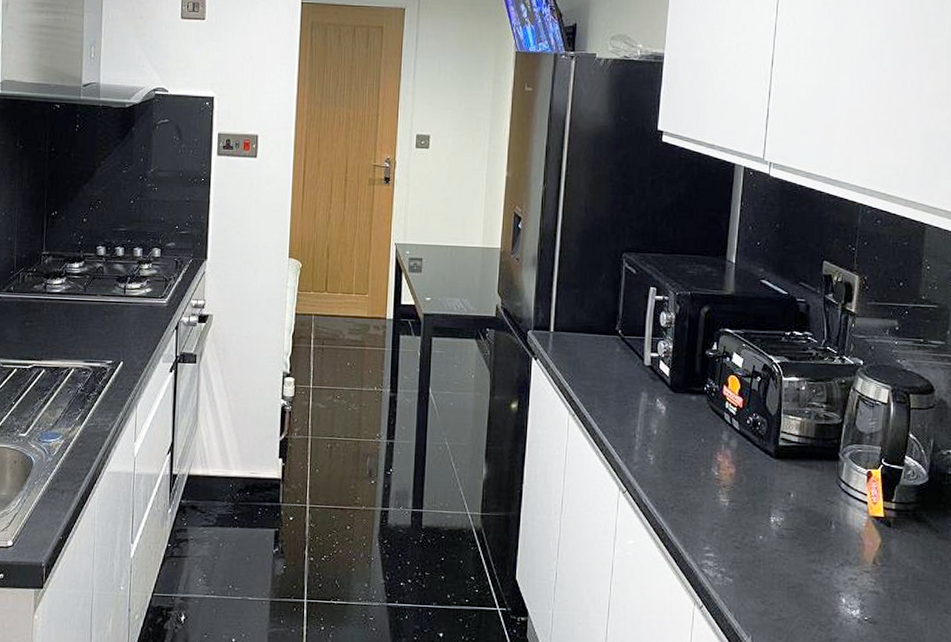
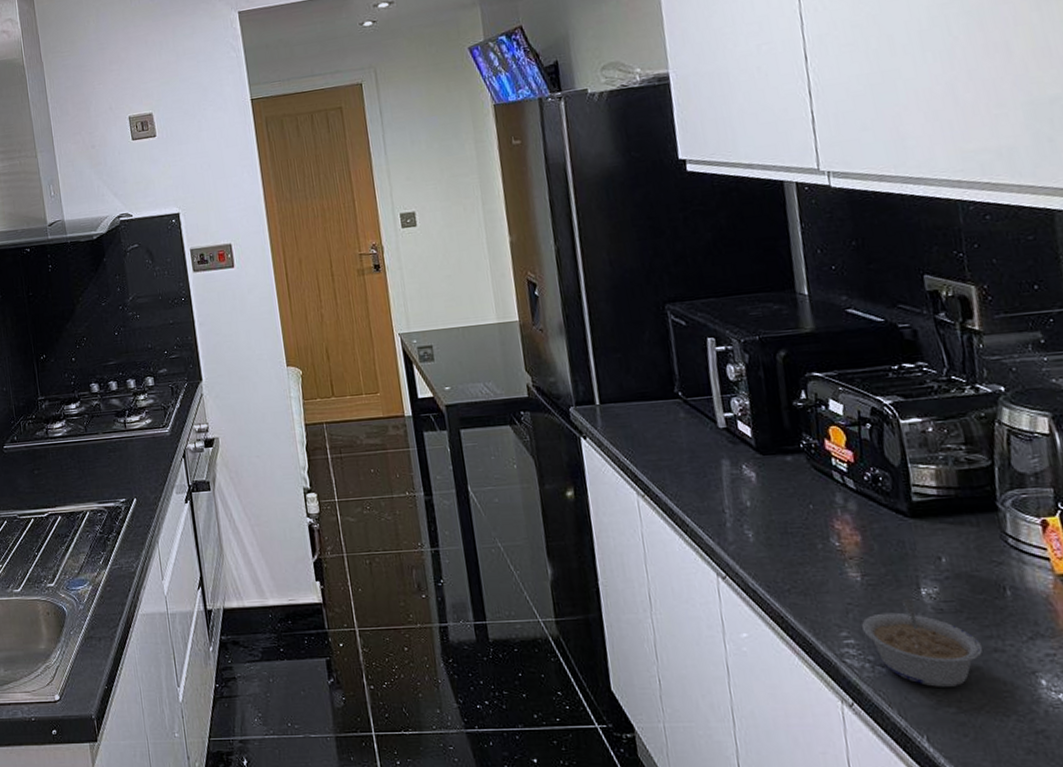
legume: none [721,523,806,599] -> present [861,598,984,687]

